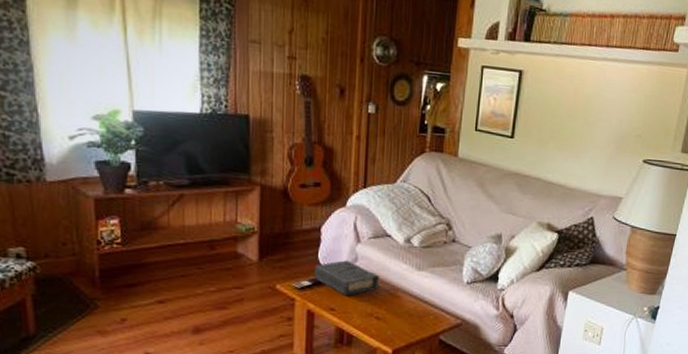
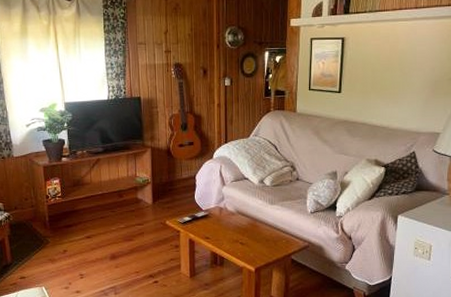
book: present [315,260,379,295] -> none [193,200,241,227]

